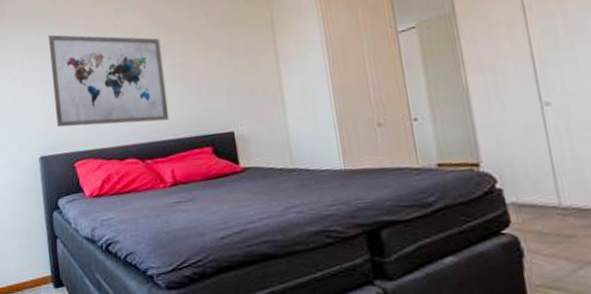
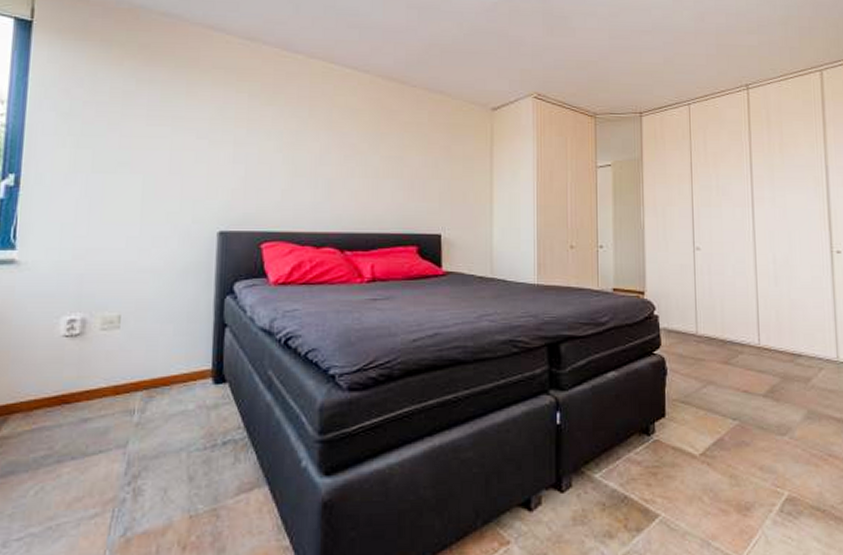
wall art: present [48,34,170,127] -> none [246,97,379,213]

